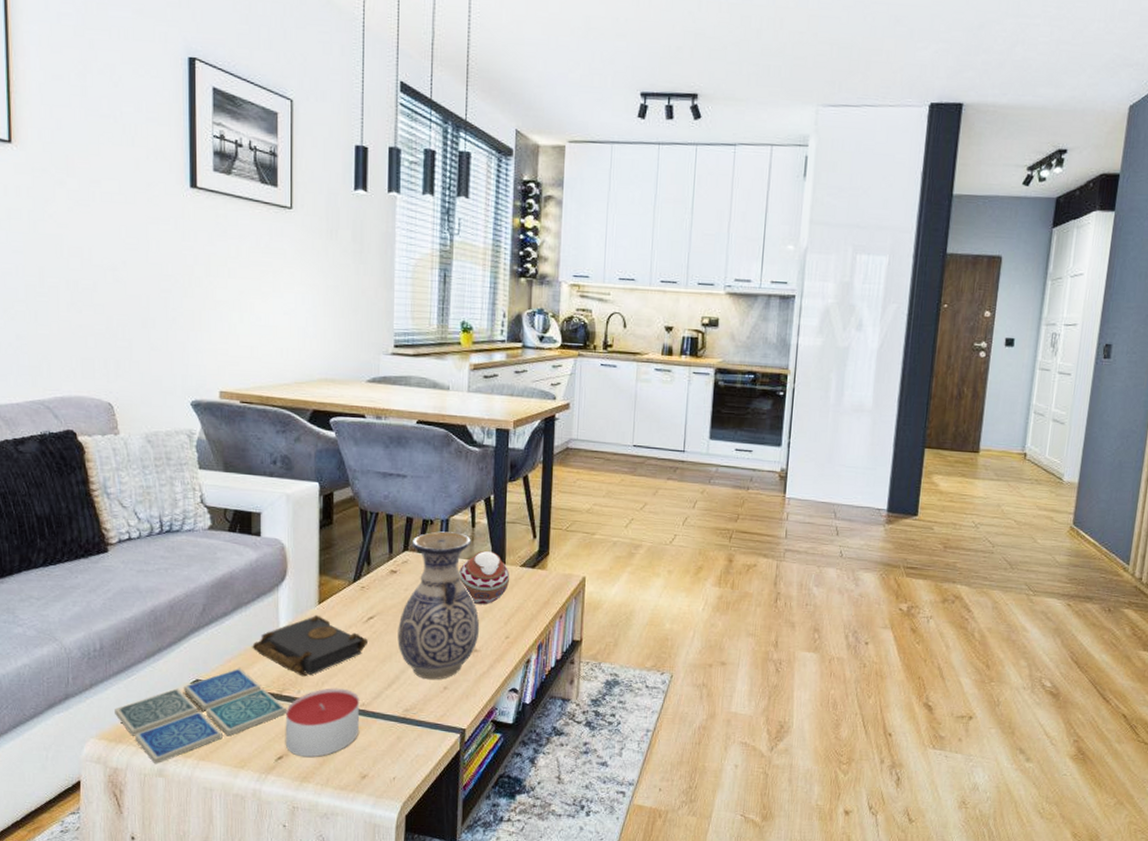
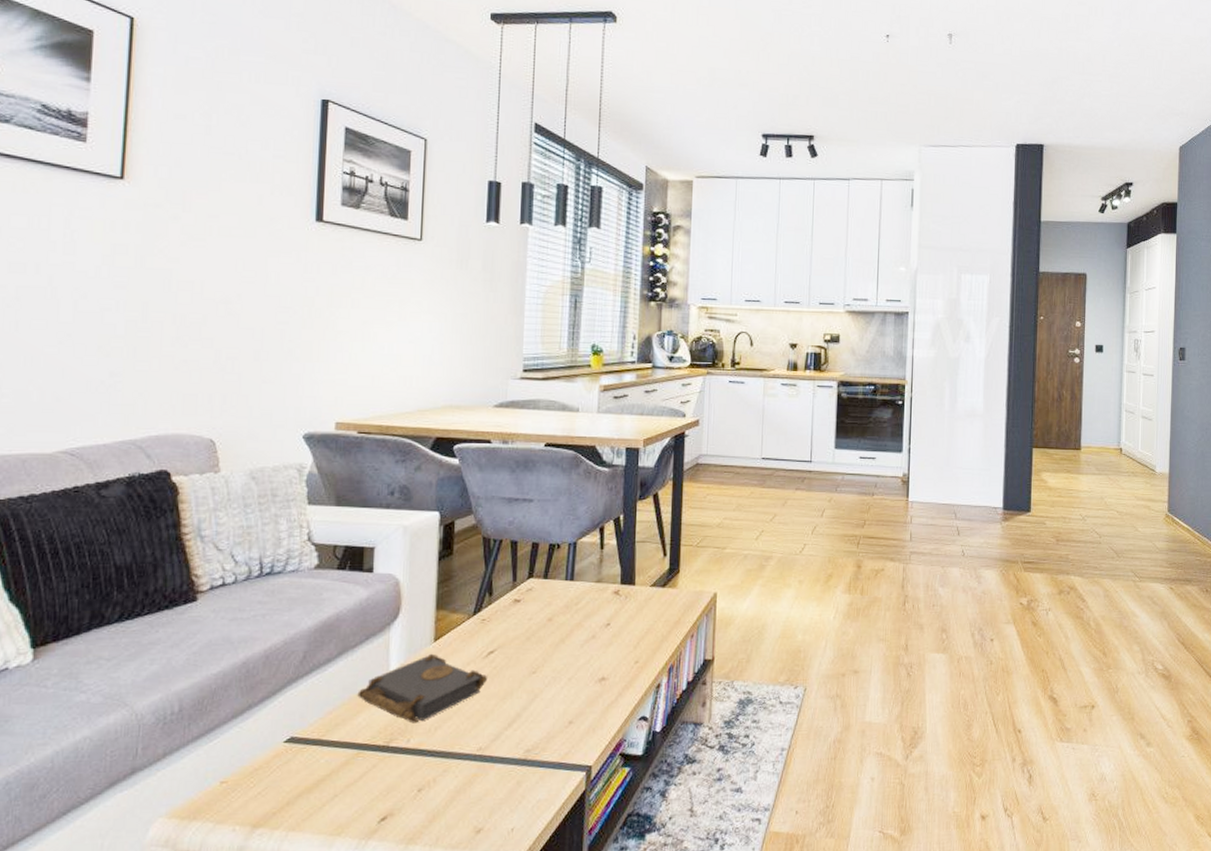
drink coaster: present [115,668,286,765] -> none [191,719,393,842]
candle: present [285,688,360,758] -> none [390,732,477,816]
vase: present [397,531,480,680] -> none [520,555,608,715]
decorative ball: present [458,551,510,605] -> none [586,573,640,630]

